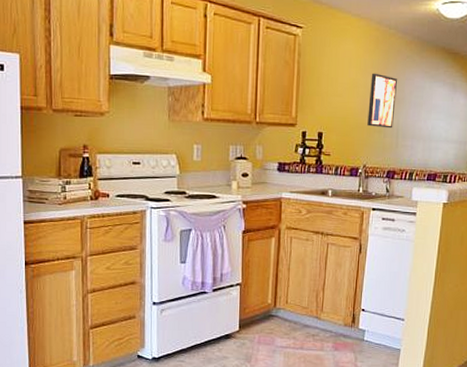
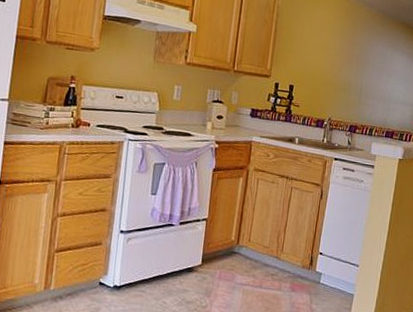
wall art: present [367,73,397,129] -> none [334,37,363,88]

